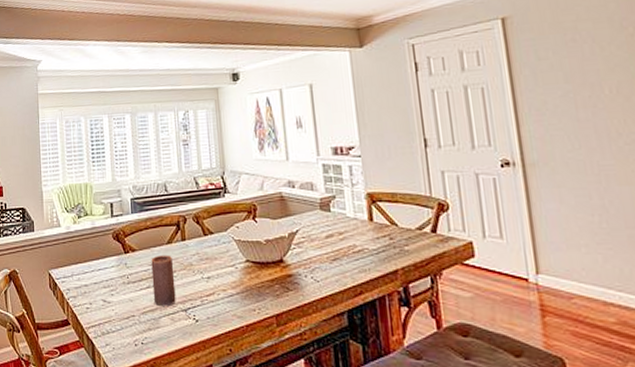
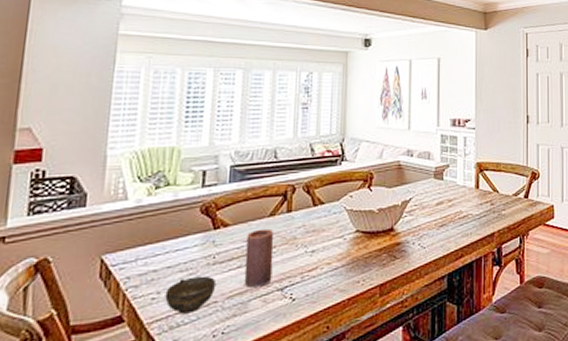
cup: none [95,292,132,323] -> present [165,276,217,314]

